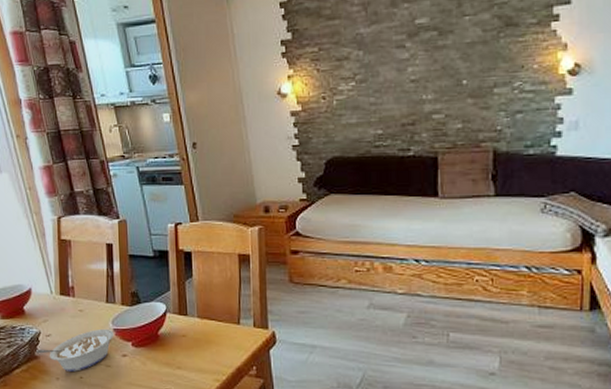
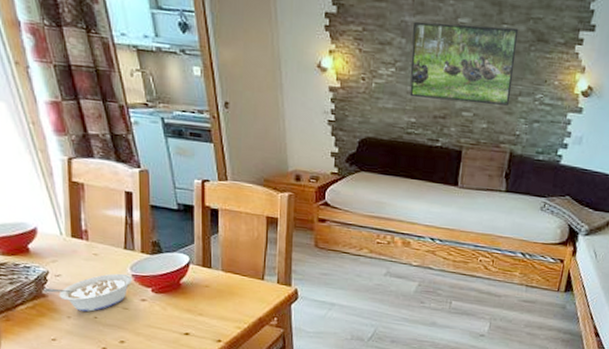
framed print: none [368,17,485,108] -> present [409,21,519,106]

